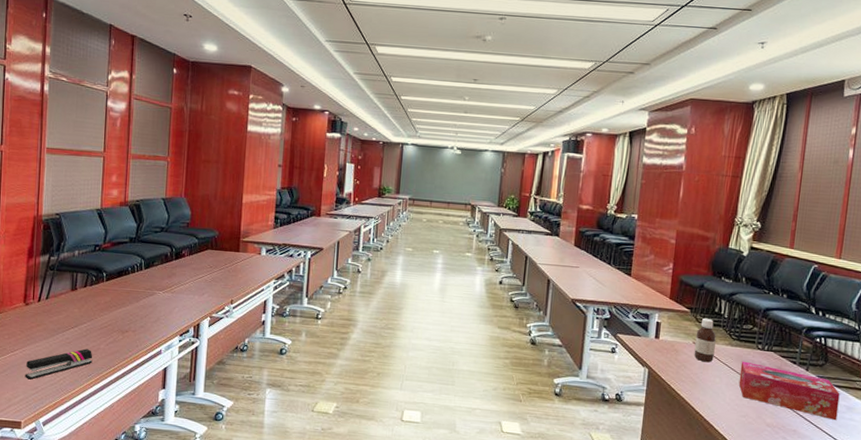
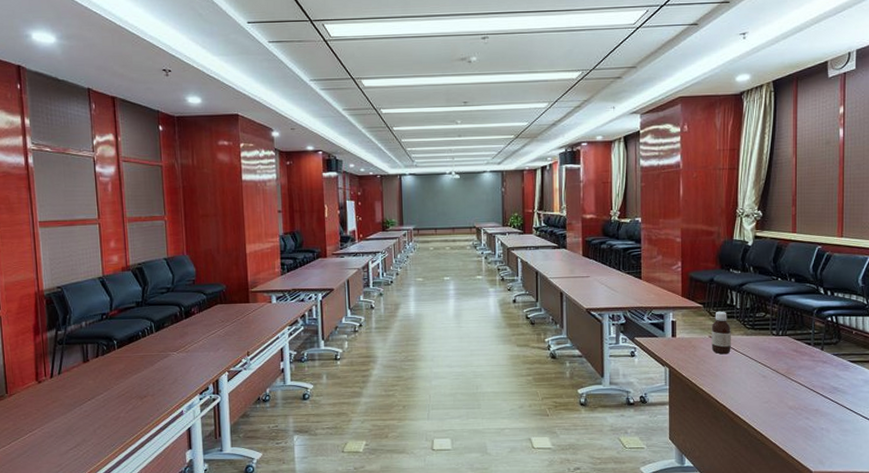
stapler: present [24,349,93,380] -> none [46,419,115,457]
tissue box: present [738,361,840,421] -> none [758,348,856,395]

